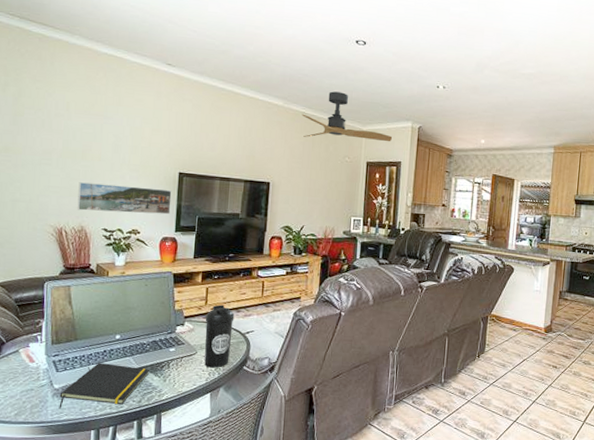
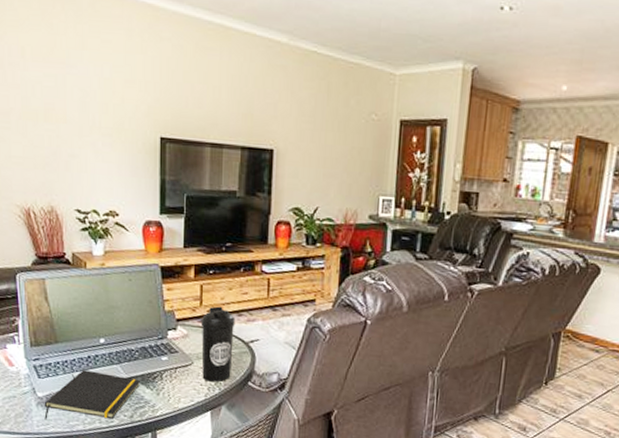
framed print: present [77,182,172,215] -> none [43,151,153,192]
ceiling fan: present [301,91,393,142] -> none [312,20,436,92]

